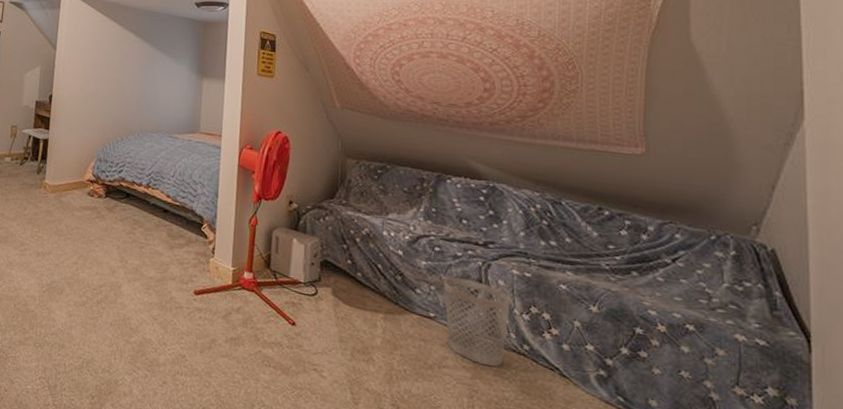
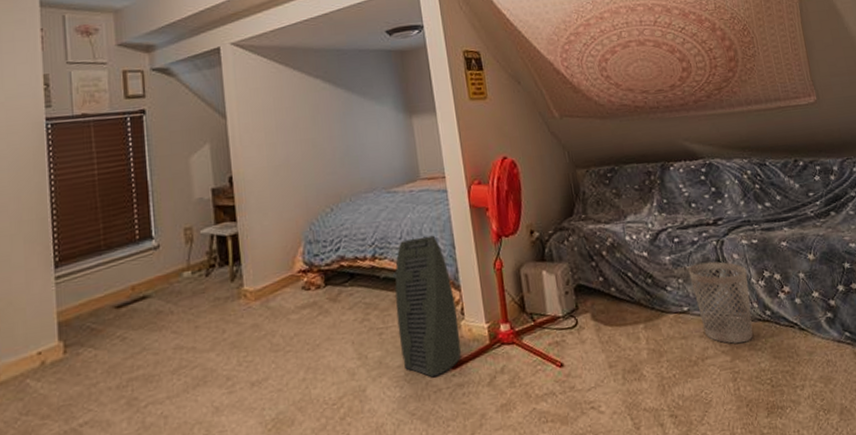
air purifier: none [155,179,209,296] -> present [395,235,461,378]

